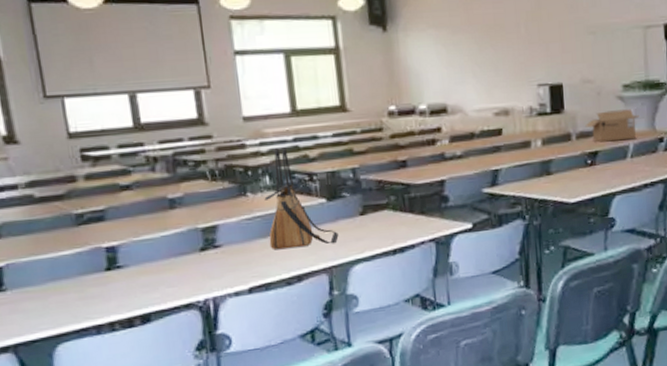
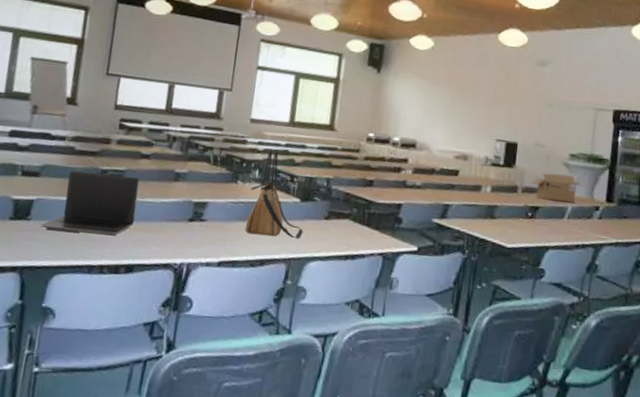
laptop computer: none [21,215,135,297] -> present [41,171,140,236]

